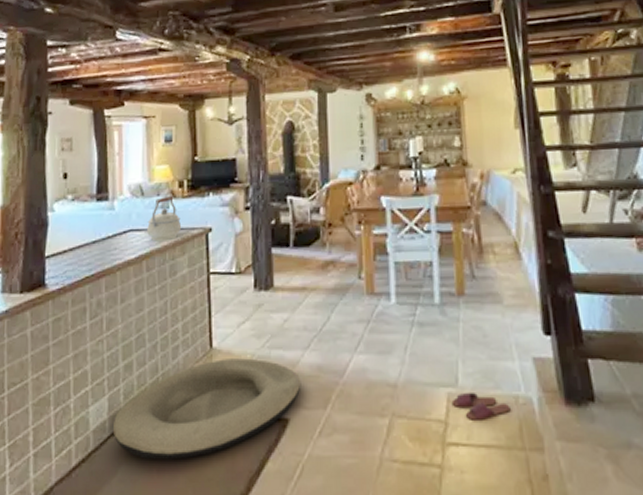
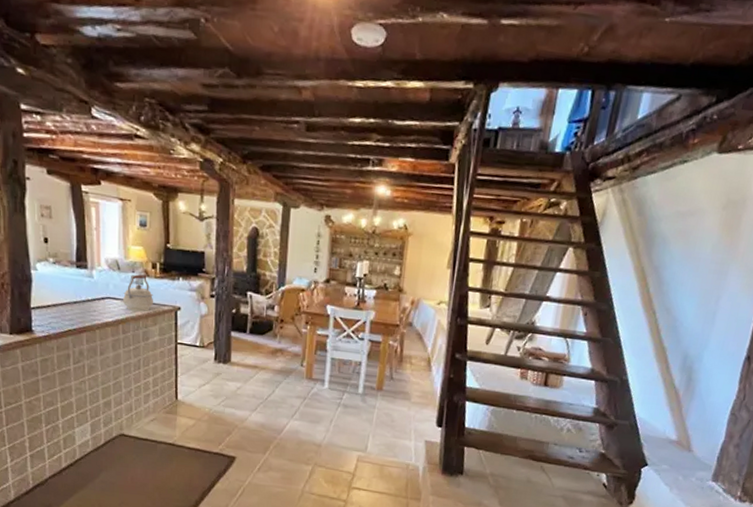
dog bed: present [113,358,302,460] -> none [96,408,248,473]
slippers: present [451,392,511,420] -> none [360,456,402,476]

